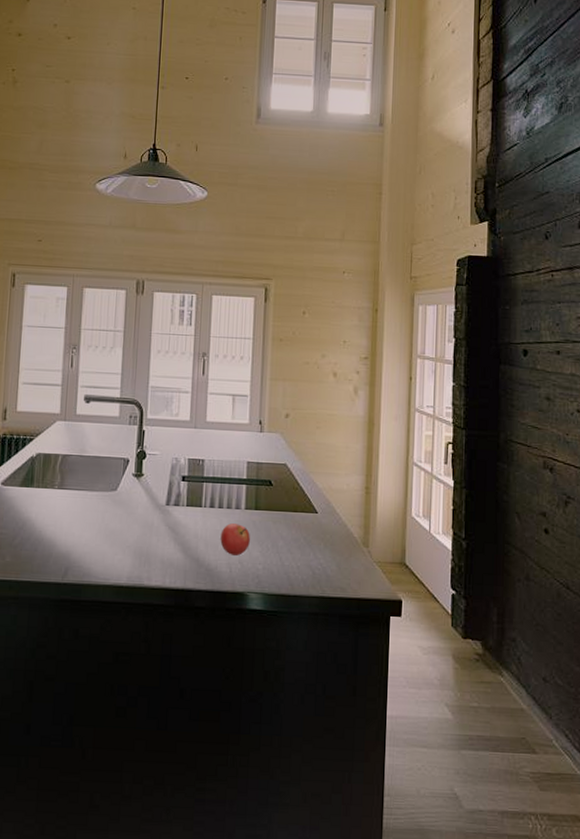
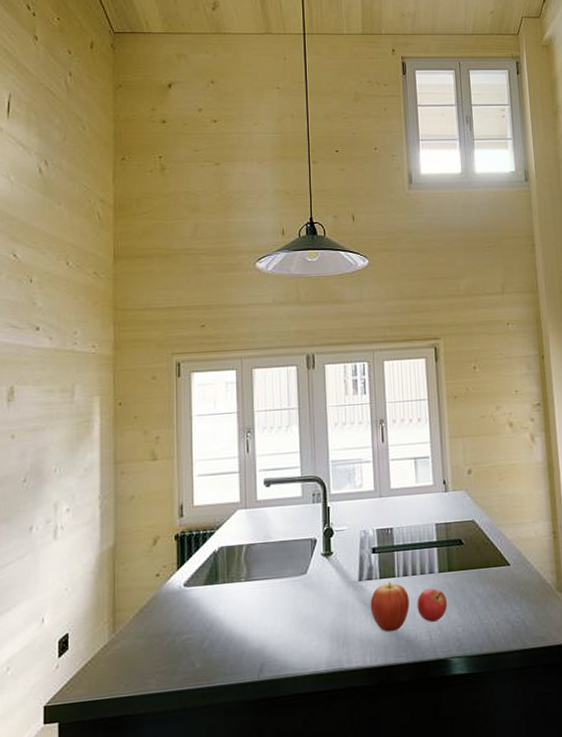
fruit: none [174,511,213,559] -> present [370,582,409,632]

